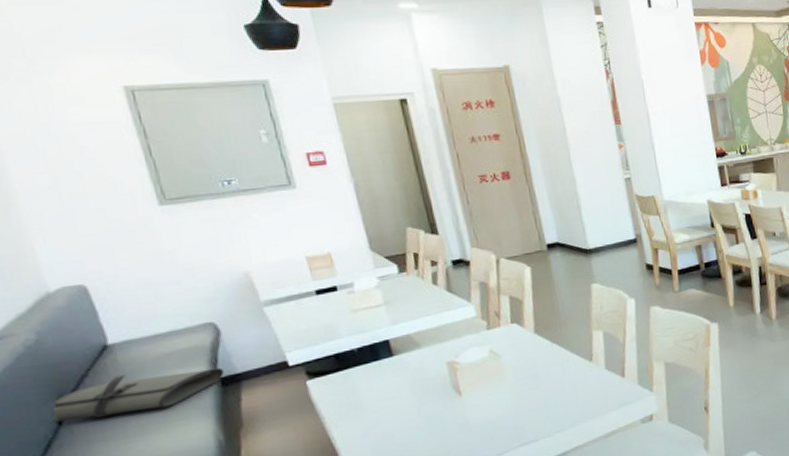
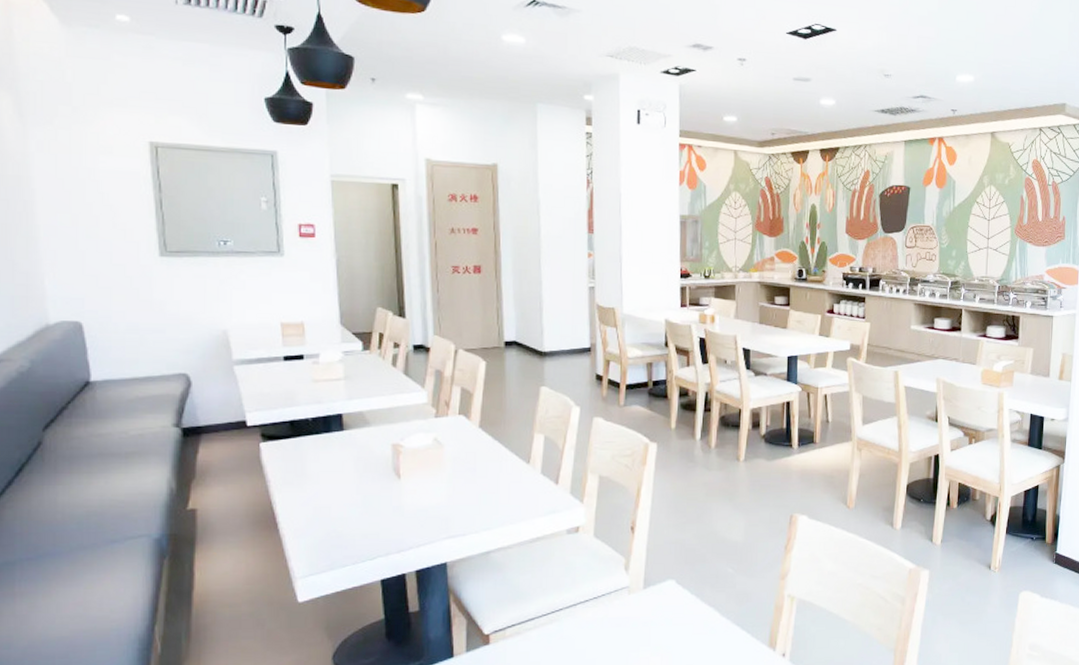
tool roll: present [49,367,224,424] -> none [25,411,187,450]

